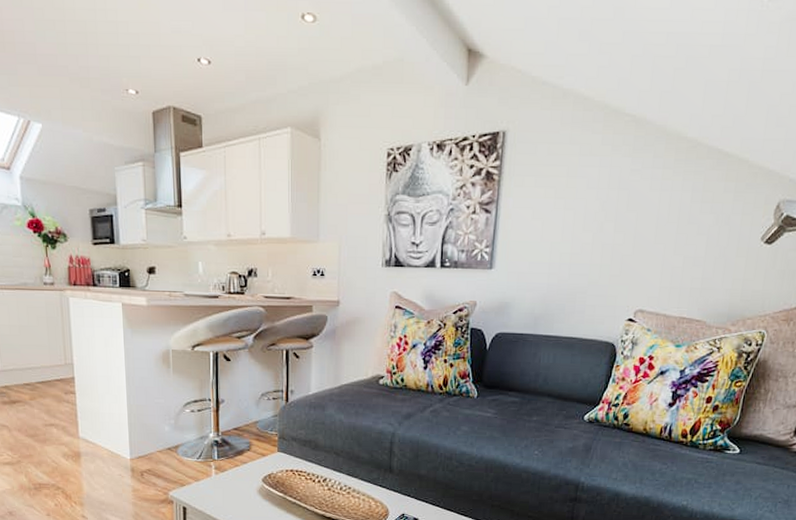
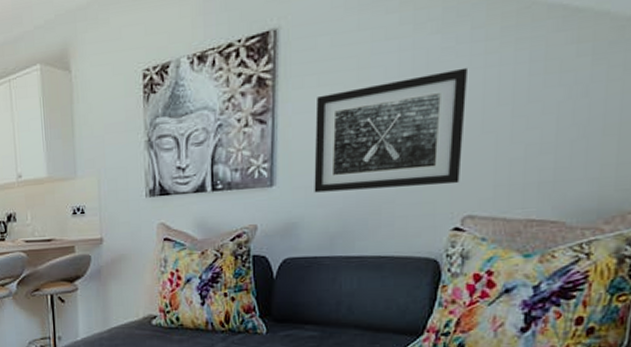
wall art: none [525,188,648,282] -> present [314,67,467,193]

